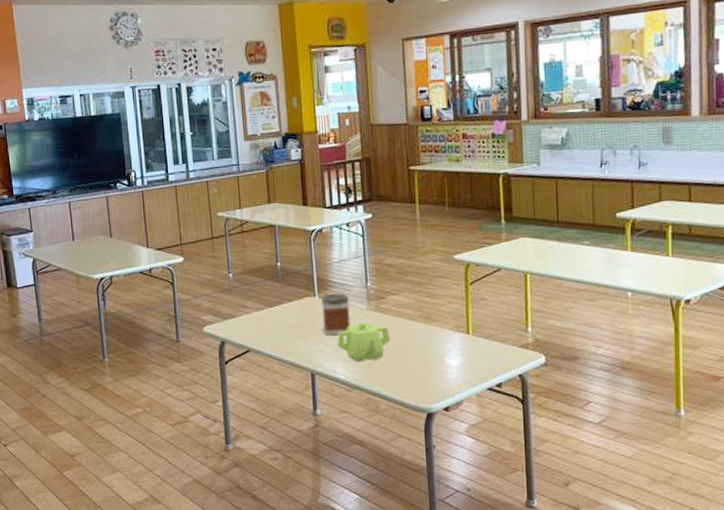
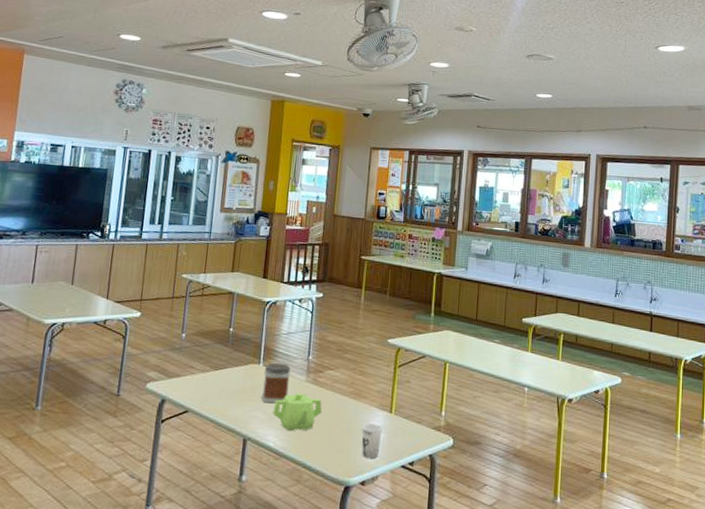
cup: none [438,347,462,383] -> present [361,423,383,458]

